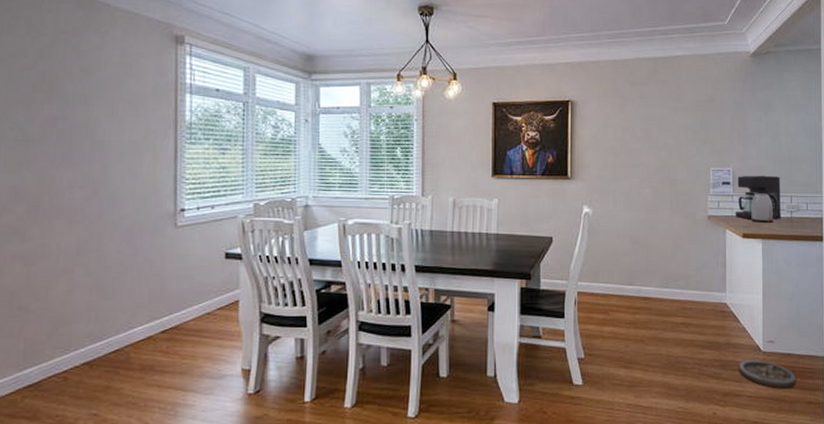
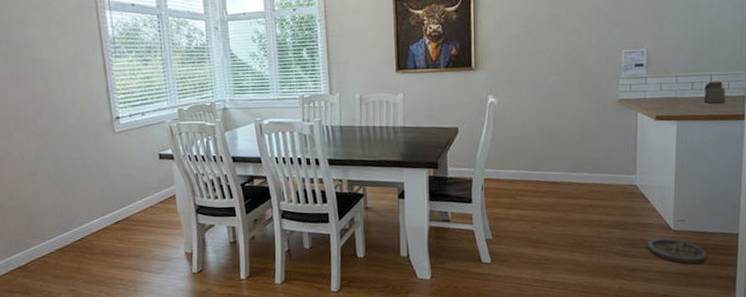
coffee maker: present [735,176,781,220] -> none [648,55,700,102]
kettle: present [751,192,779,223] -> none [666,72,697,104]
jar: none [785,202,806,225] -> present [703,81,726,105]

